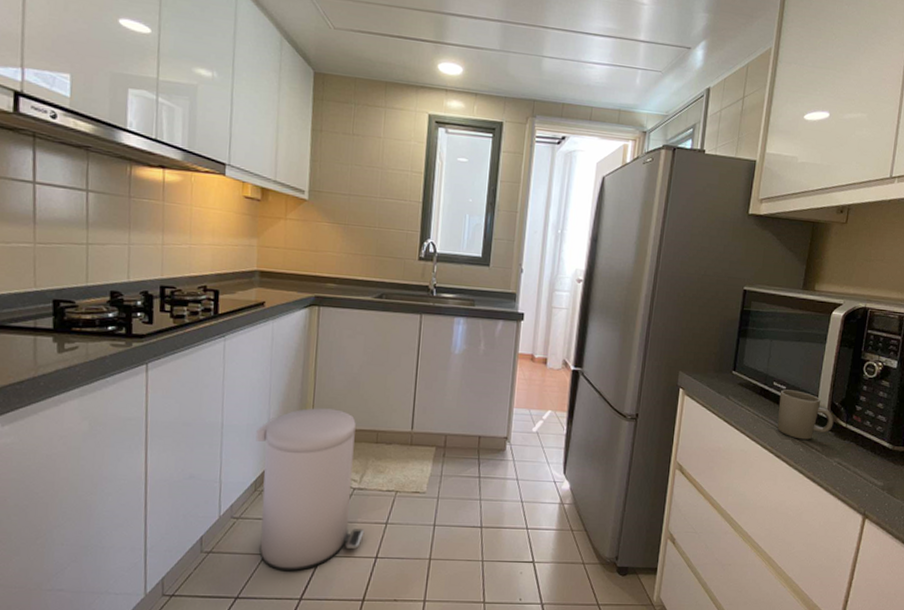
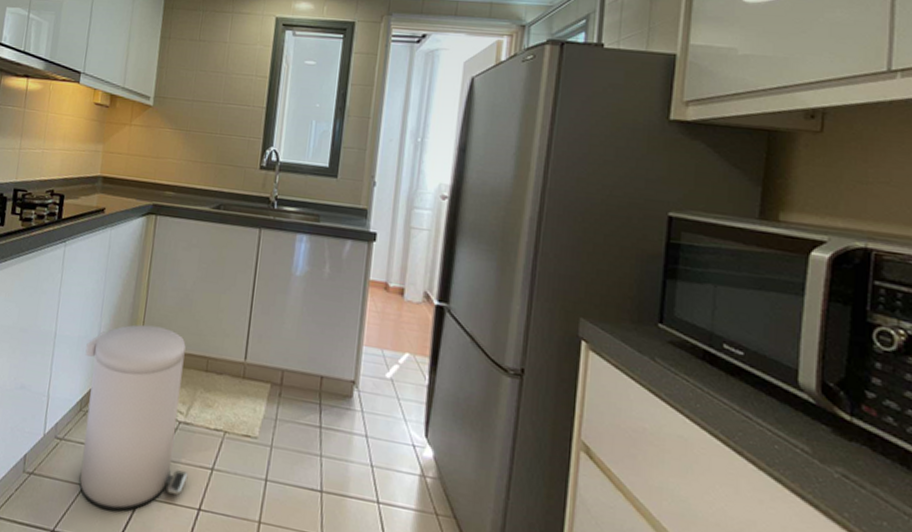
mug: present [777,389,834,440] -> none [734,355,829,434]

